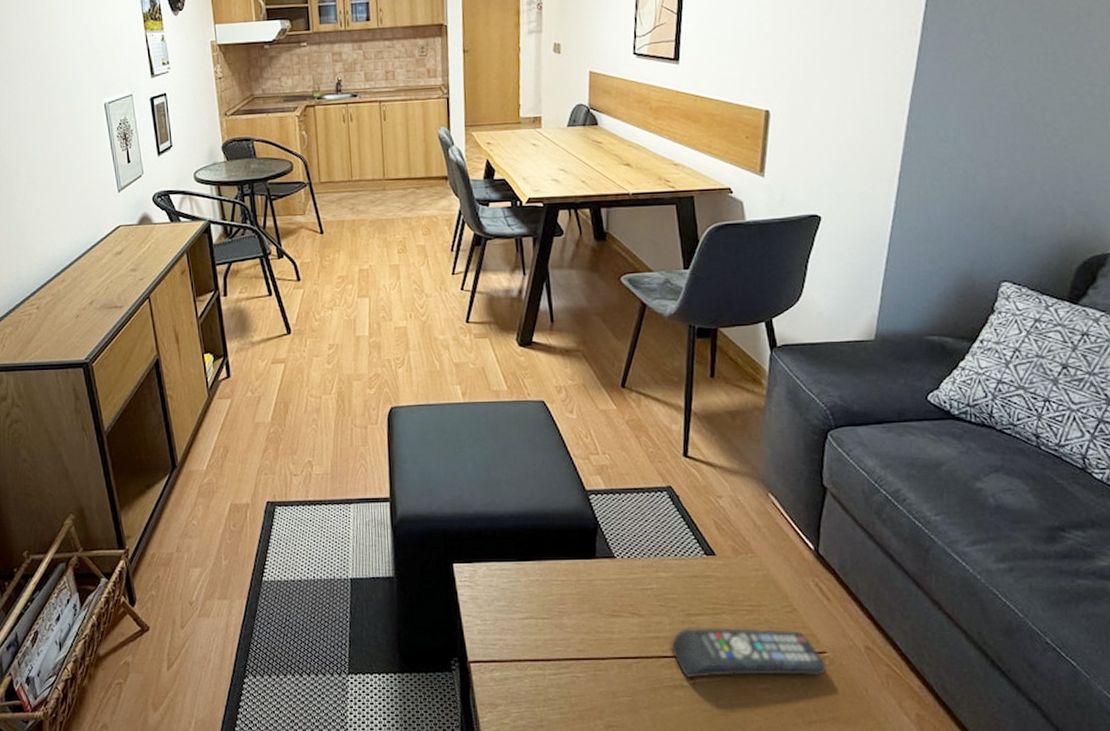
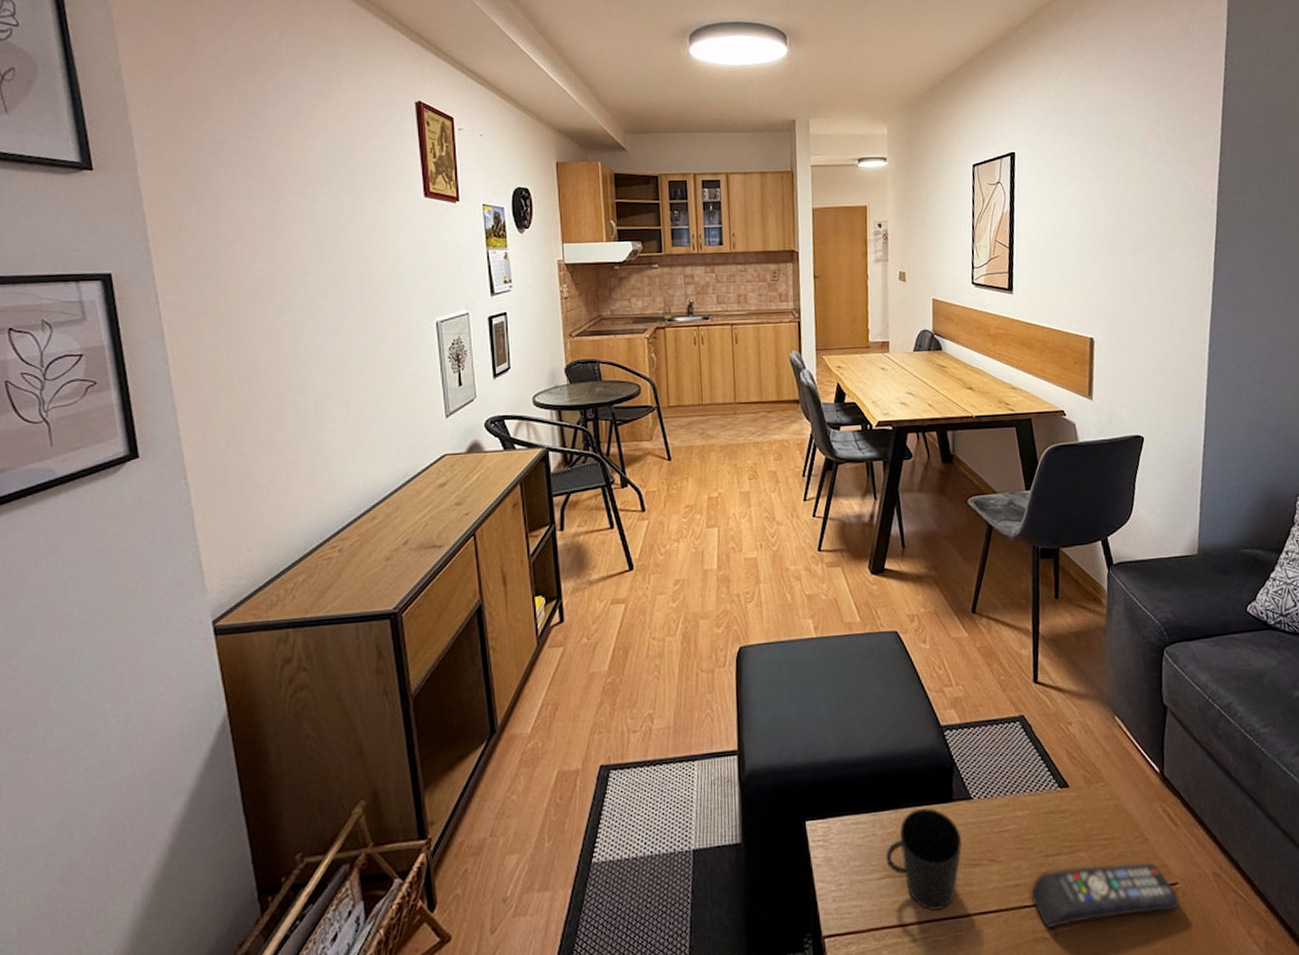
cup: none [528,562,603,651] -> present [885,808,962,911]

